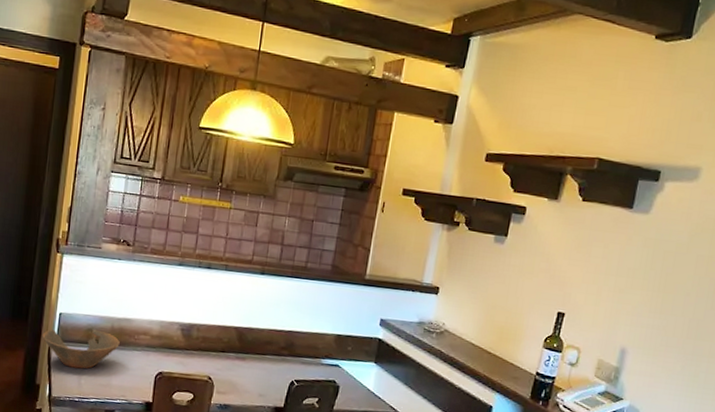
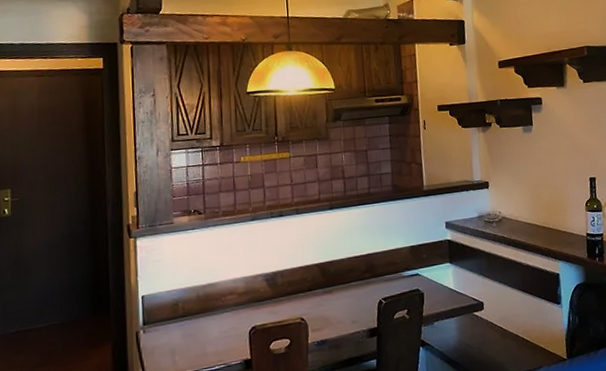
bowl: present [42,329,120,369] -> none [127,302,208,348]

